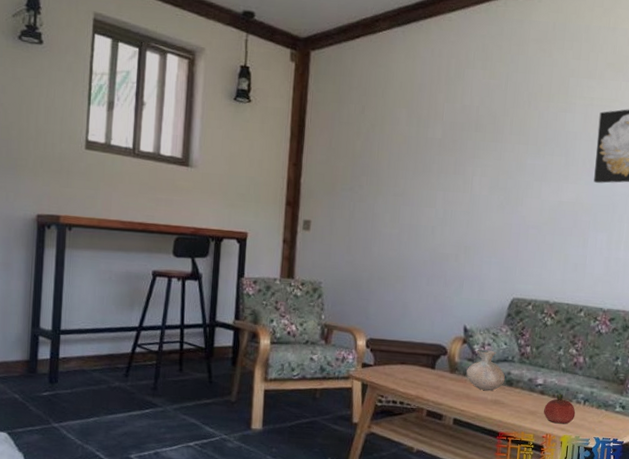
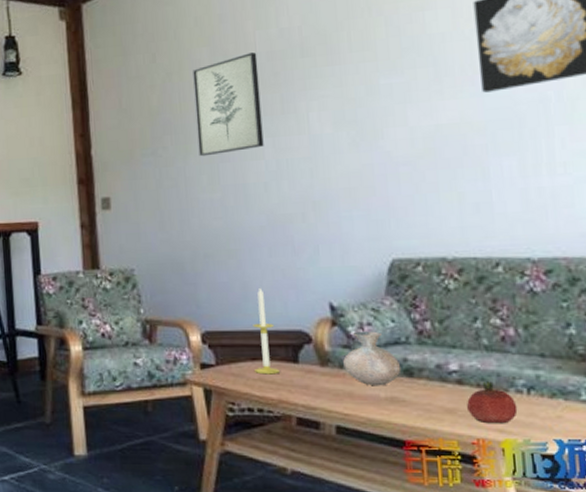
wall art: none [386,120,443,199] -> present [193,52,264,157]
candle: none [402,308,422,376] -> present [253,287,280,375]

